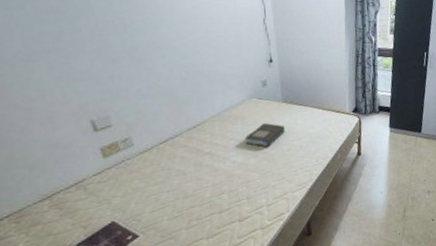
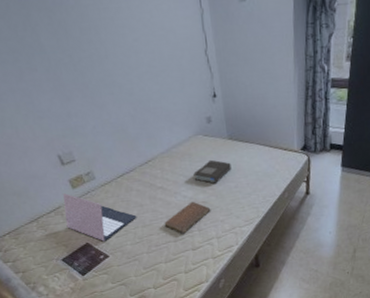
laptop: none [88,163,178,218] -> present [63,193,137,241]
notebook: none [209,166,262,205] -> present [164,201,211,235]

